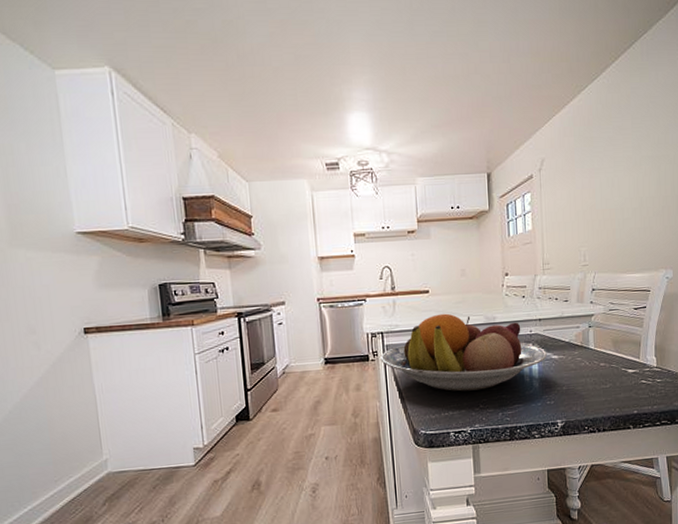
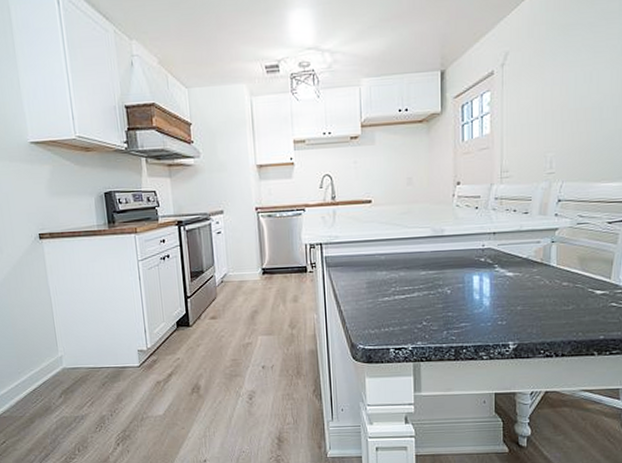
fruit bowl: present [380,313,547,392] -> none [319,225,500,307]

